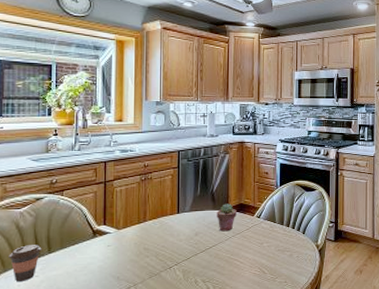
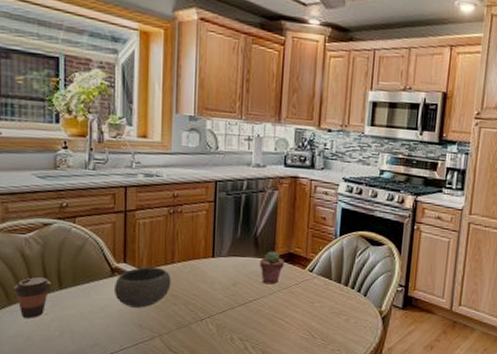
bowl: none [95,226,144,263] -> present [113,266,171,308]

